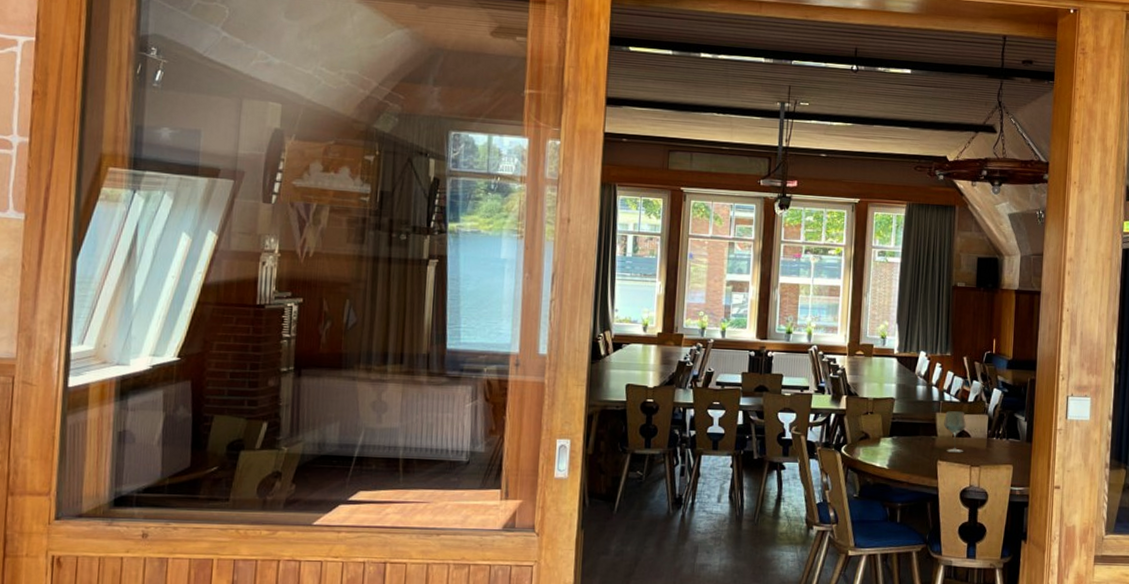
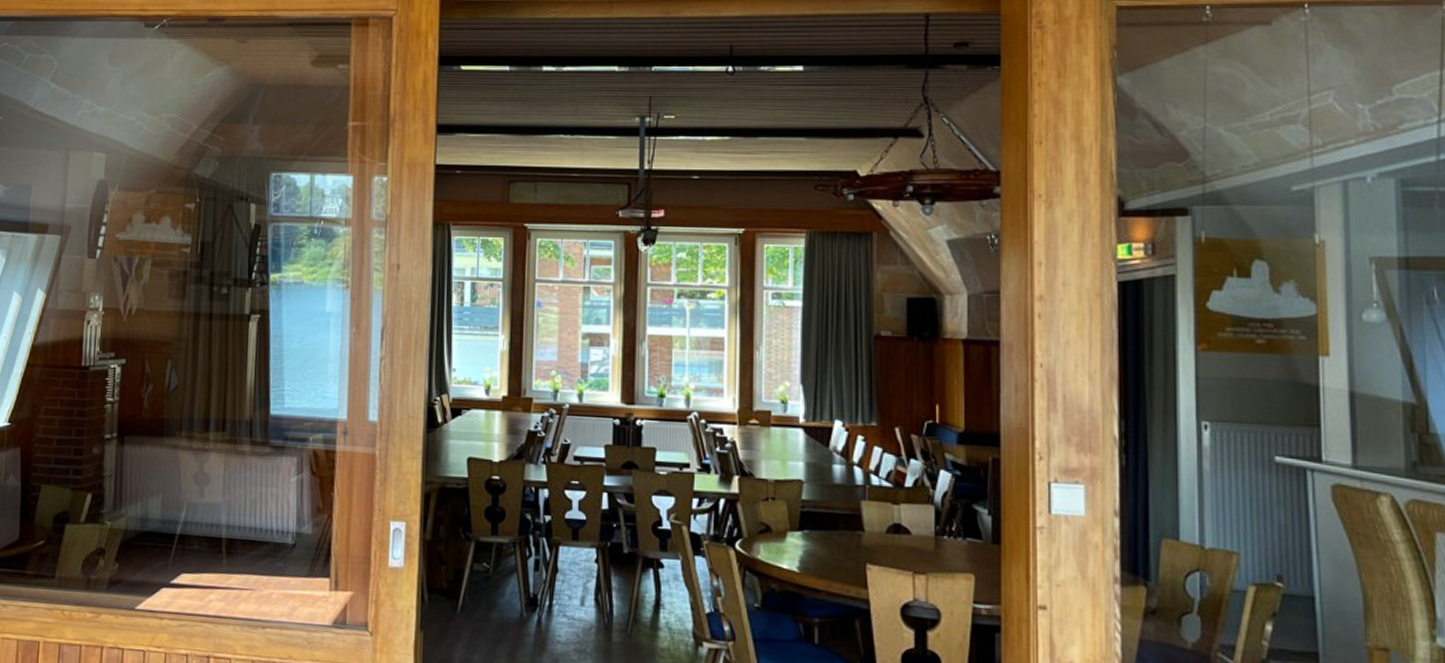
wine glass: present [944,411,966,453] -> none [872,498,903,555]

